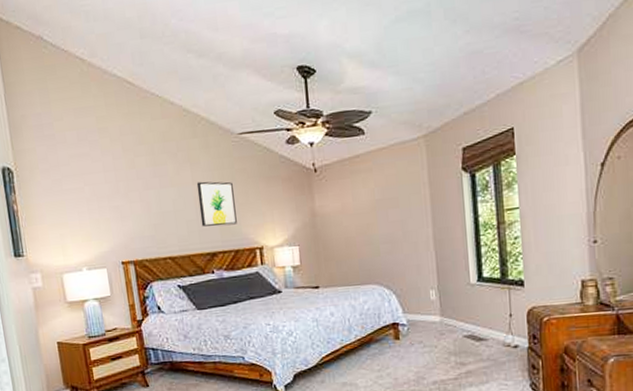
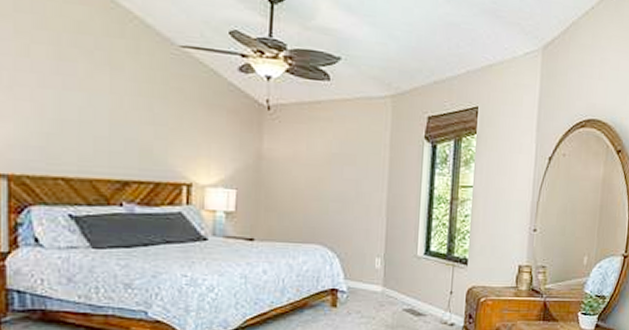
wall art: present [196,181,237,227] -> none [114,92,164,152]

